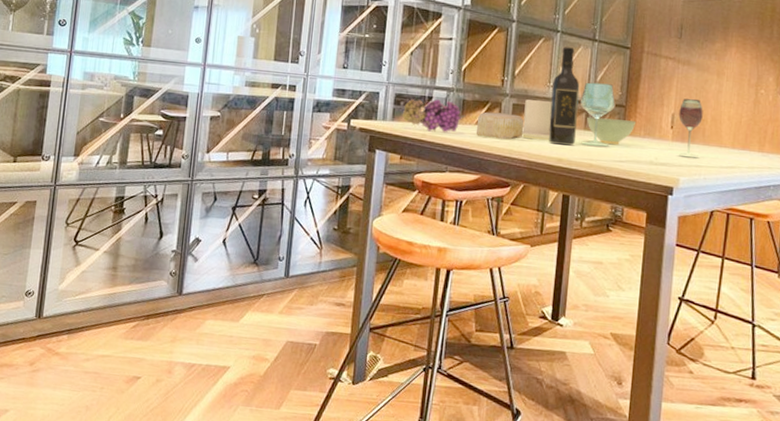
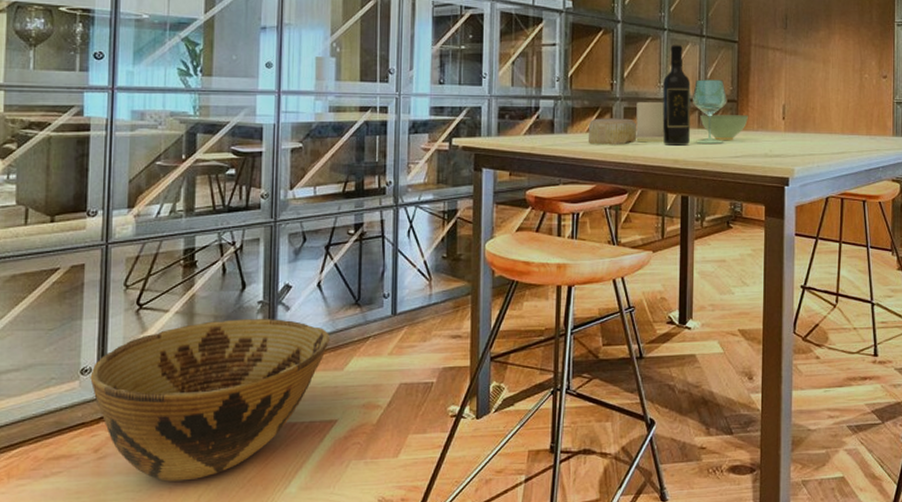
woven basket: none [32,263,230,403] -> present [90,318,331,482]
grape: present [402,99,466,133] -> none [508,109,576,144]
wineglass: present [678,99,703,159] -> none [789,89,812,147]

